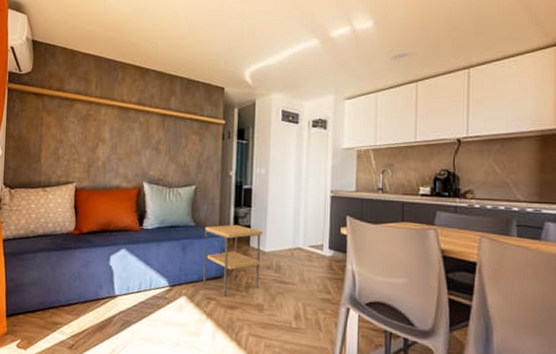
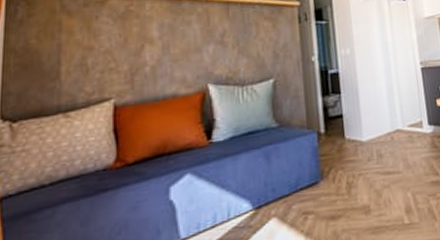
side table: present [203,224,263,296] -> none [291,115,361,206]

